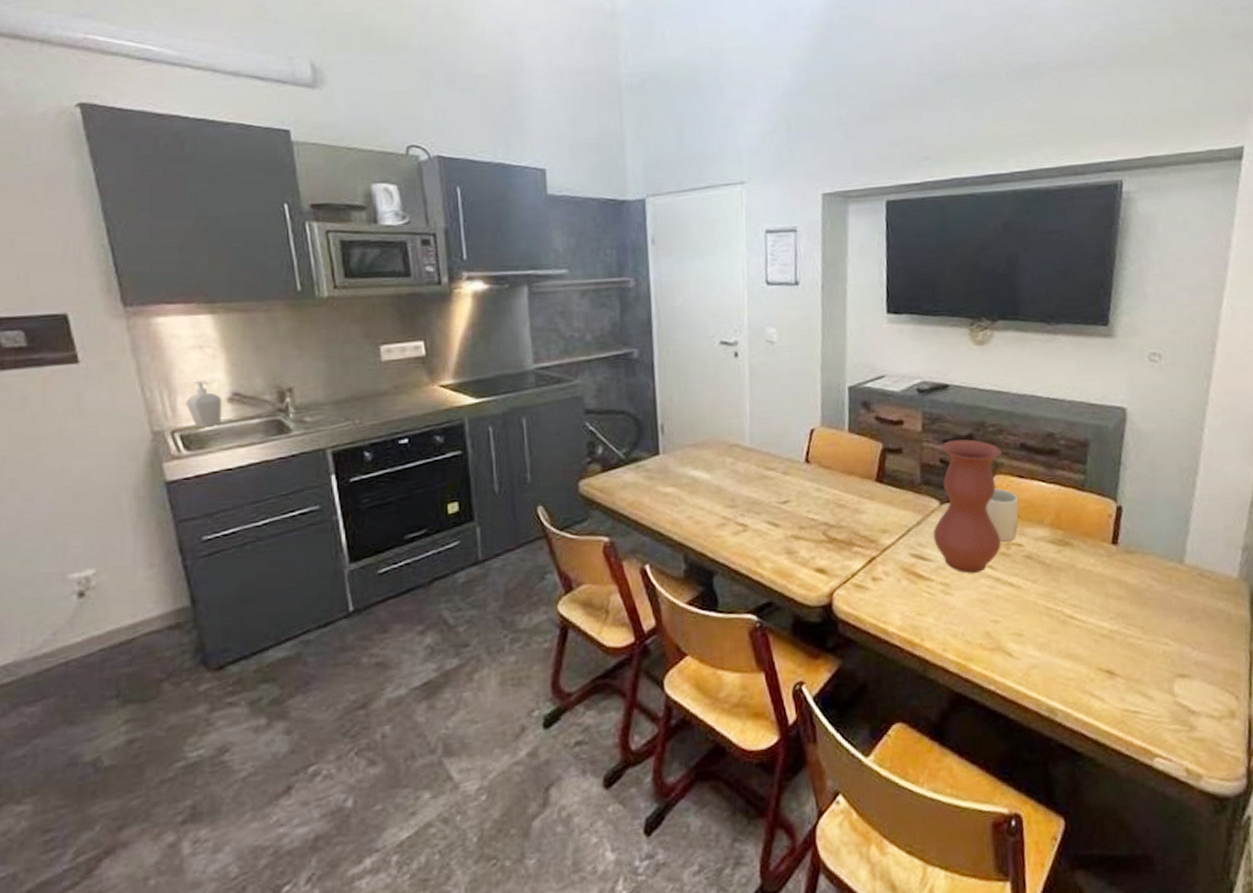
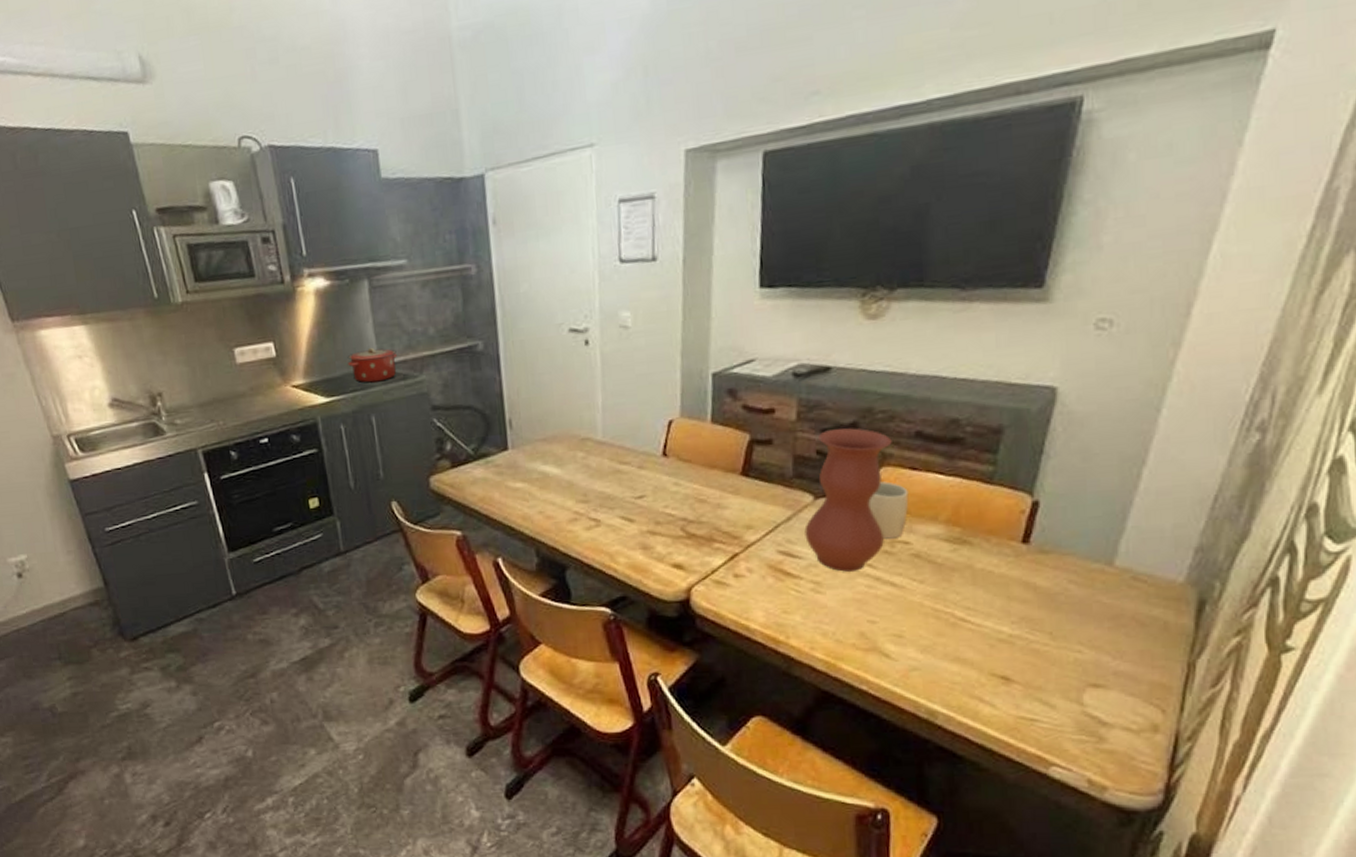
soap bottle: present [185,380,222,428] -> none [75,387,107,432]
casserole: none [501,350,552,386] -> present [347,347,397,383]

